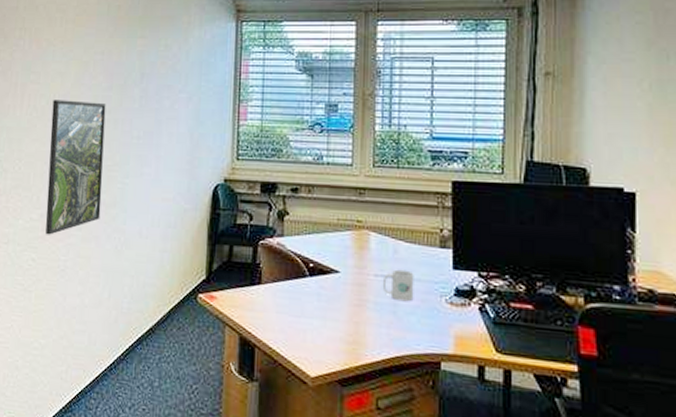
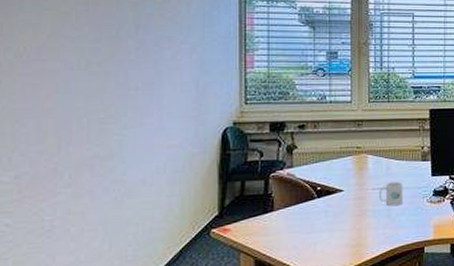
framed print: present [45,100,106,235] -> none [21,53,95,197]

